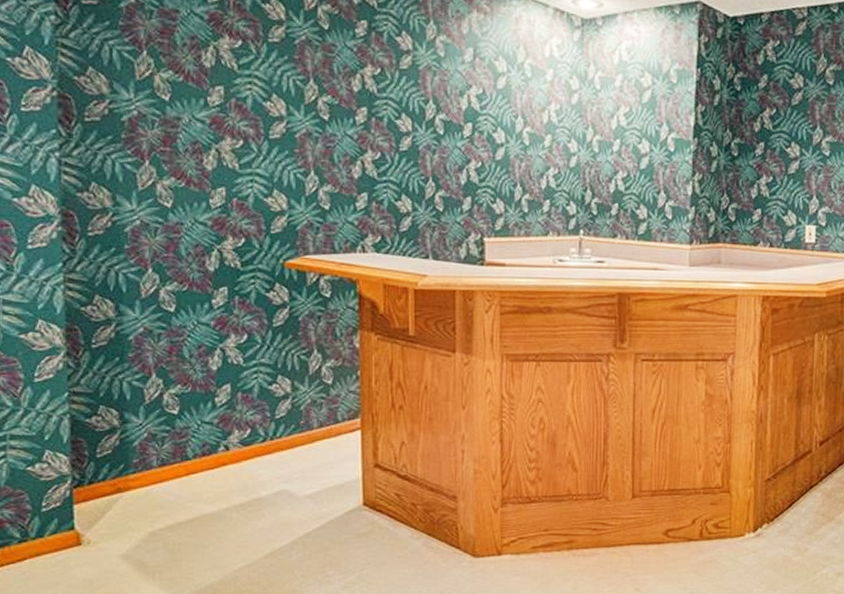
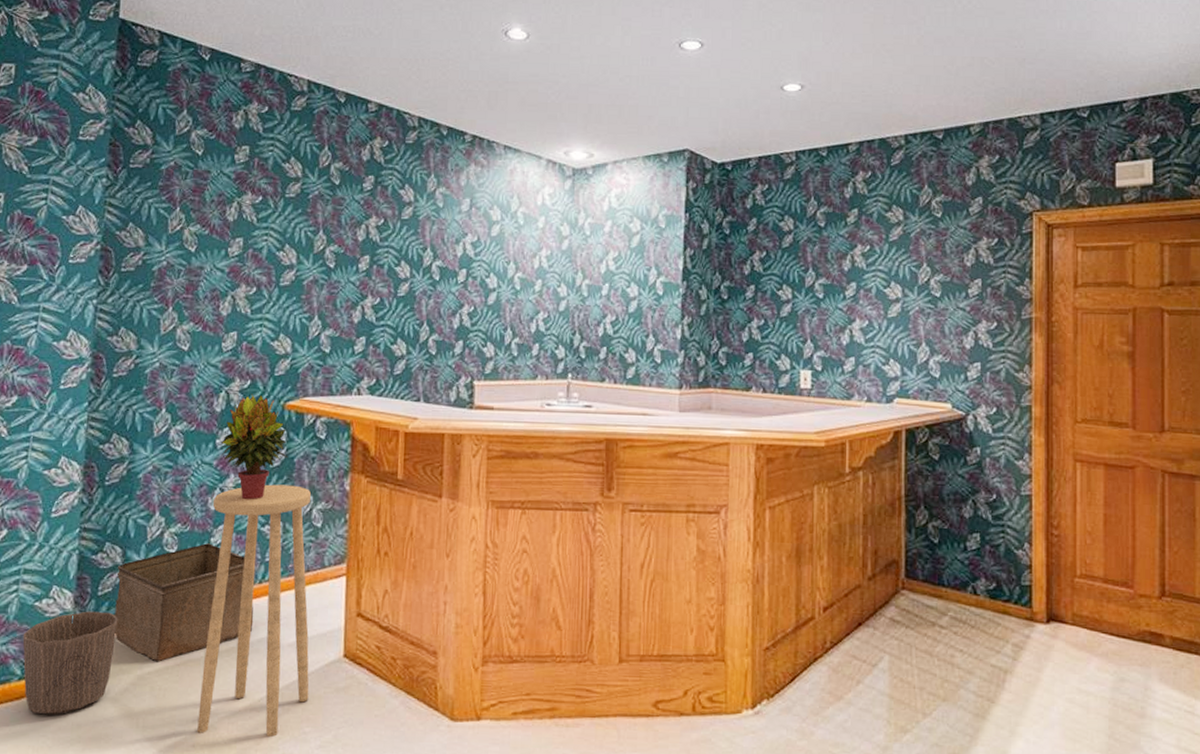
waste basket: none [18,473,122,574] -> present [22,611,118,715]
storage bin: none [115,403,268,519] -> present [115,543,254,662]
stool: none [213,343,330,582] -> present [197,484,312,737]
potted plant: none [217,252,292,360] -> present [219,394,288,500]

